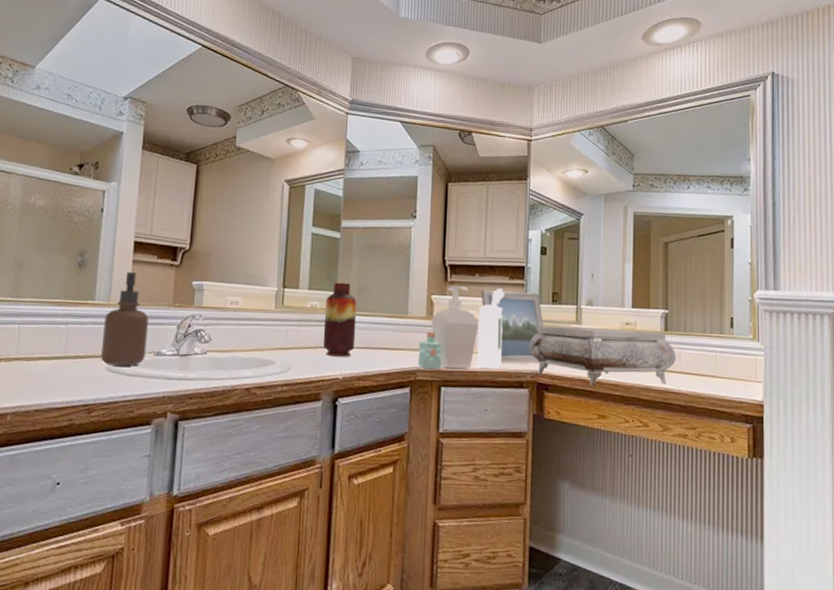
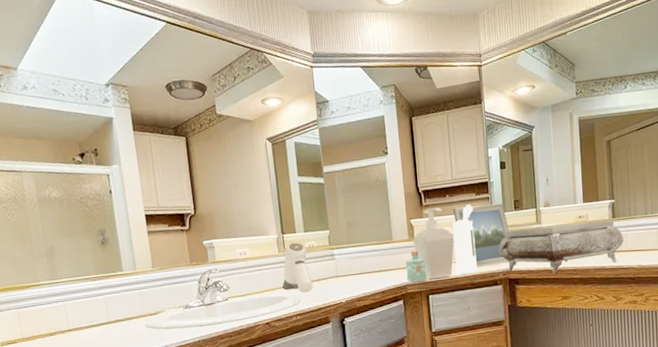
soap dispenser: present [101,272,149,367] -> none [134,242,177,323]
hair dryer: none [271,299,308,360] -> present [281,242,313,293]
vase: present [323,282,357,357] -> none [320,221,352,286]

